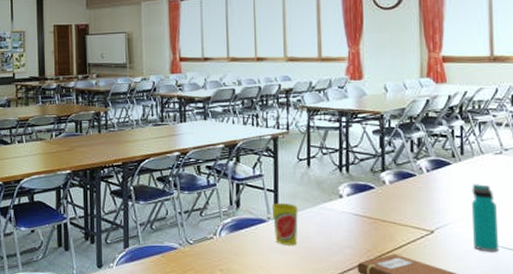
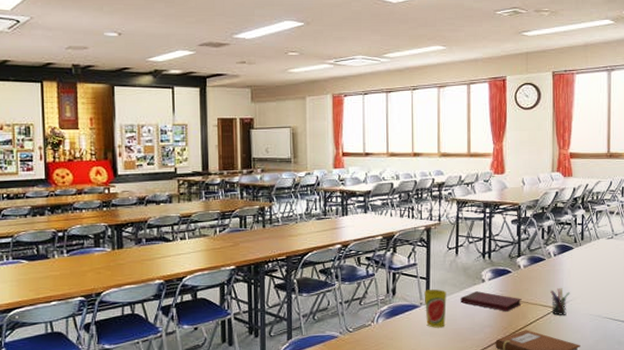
book: none [314,208,390,232] -> present [460,291,523,312]
pen holder: none [424,209,449,240] -> present [550,288,570,315]
water bottle: present [471,184,500,253] -> none [587,265,608,324]

